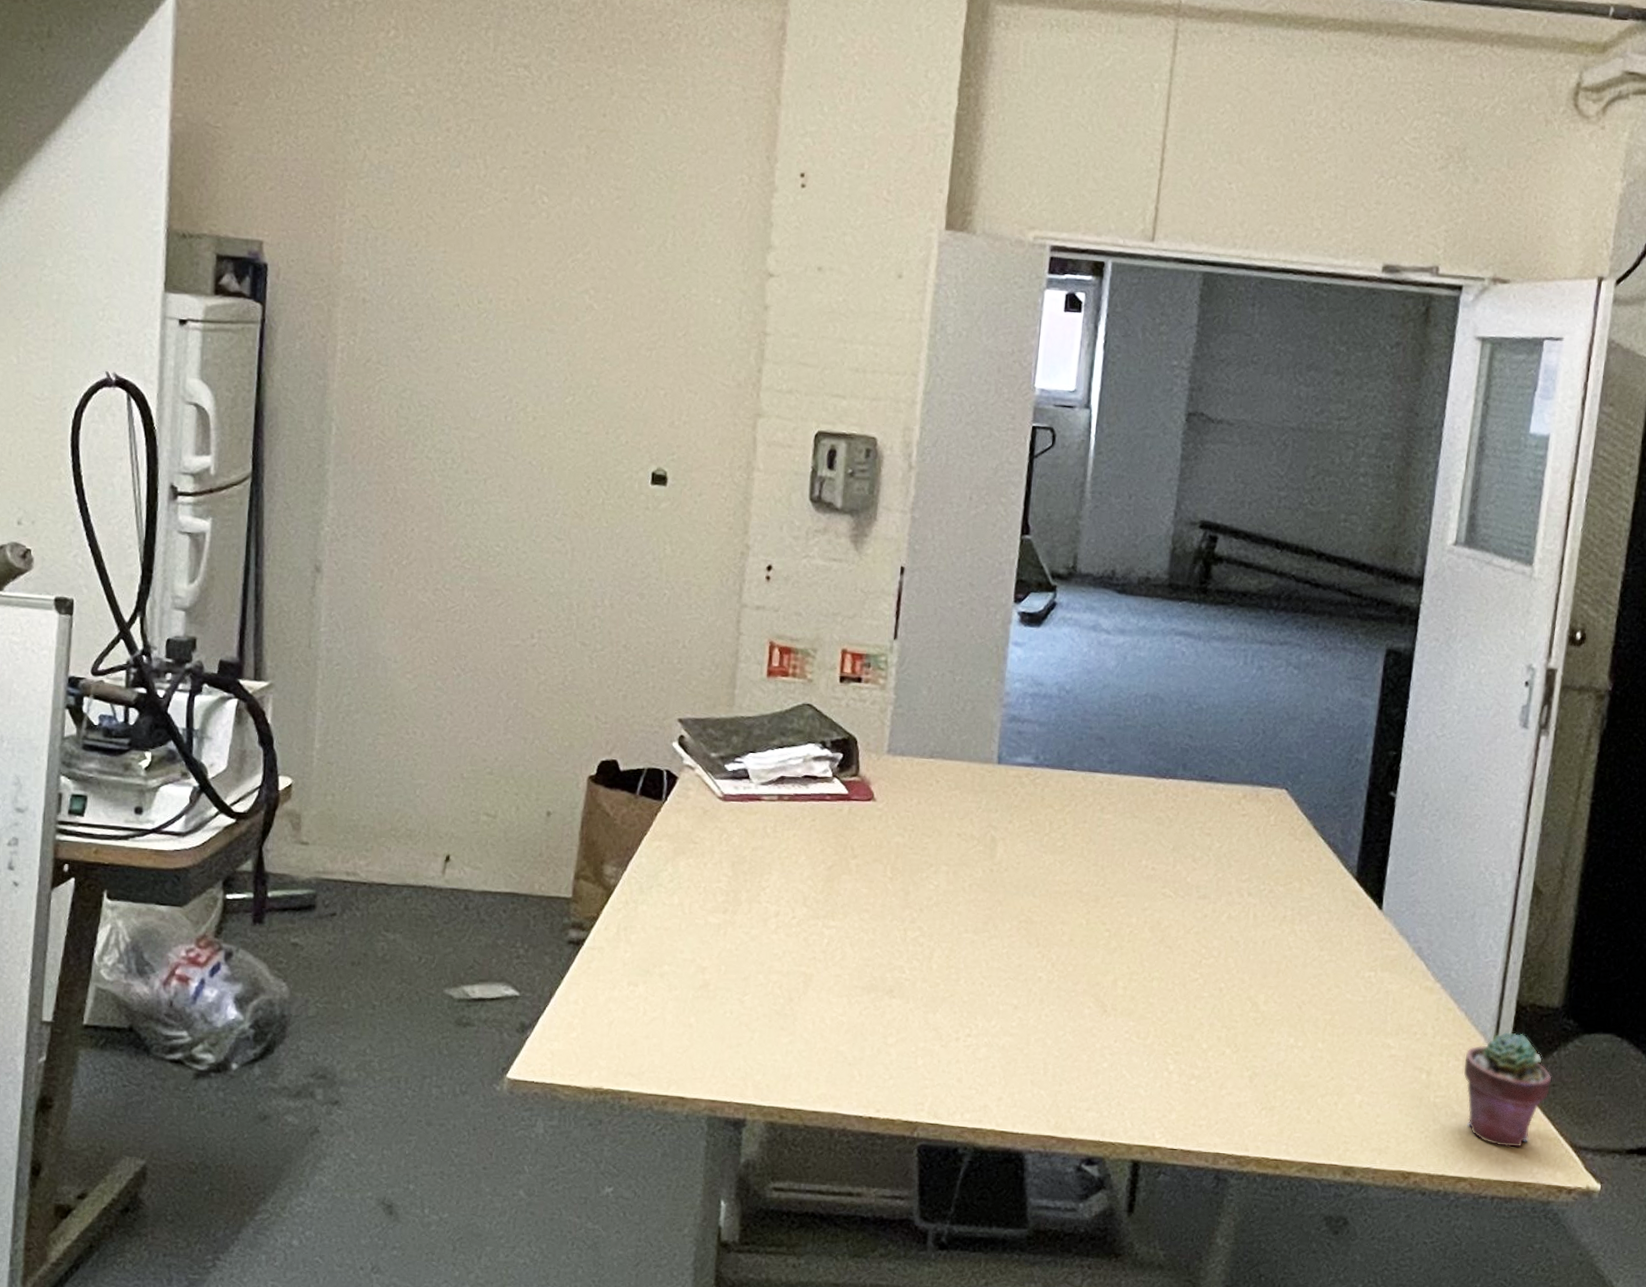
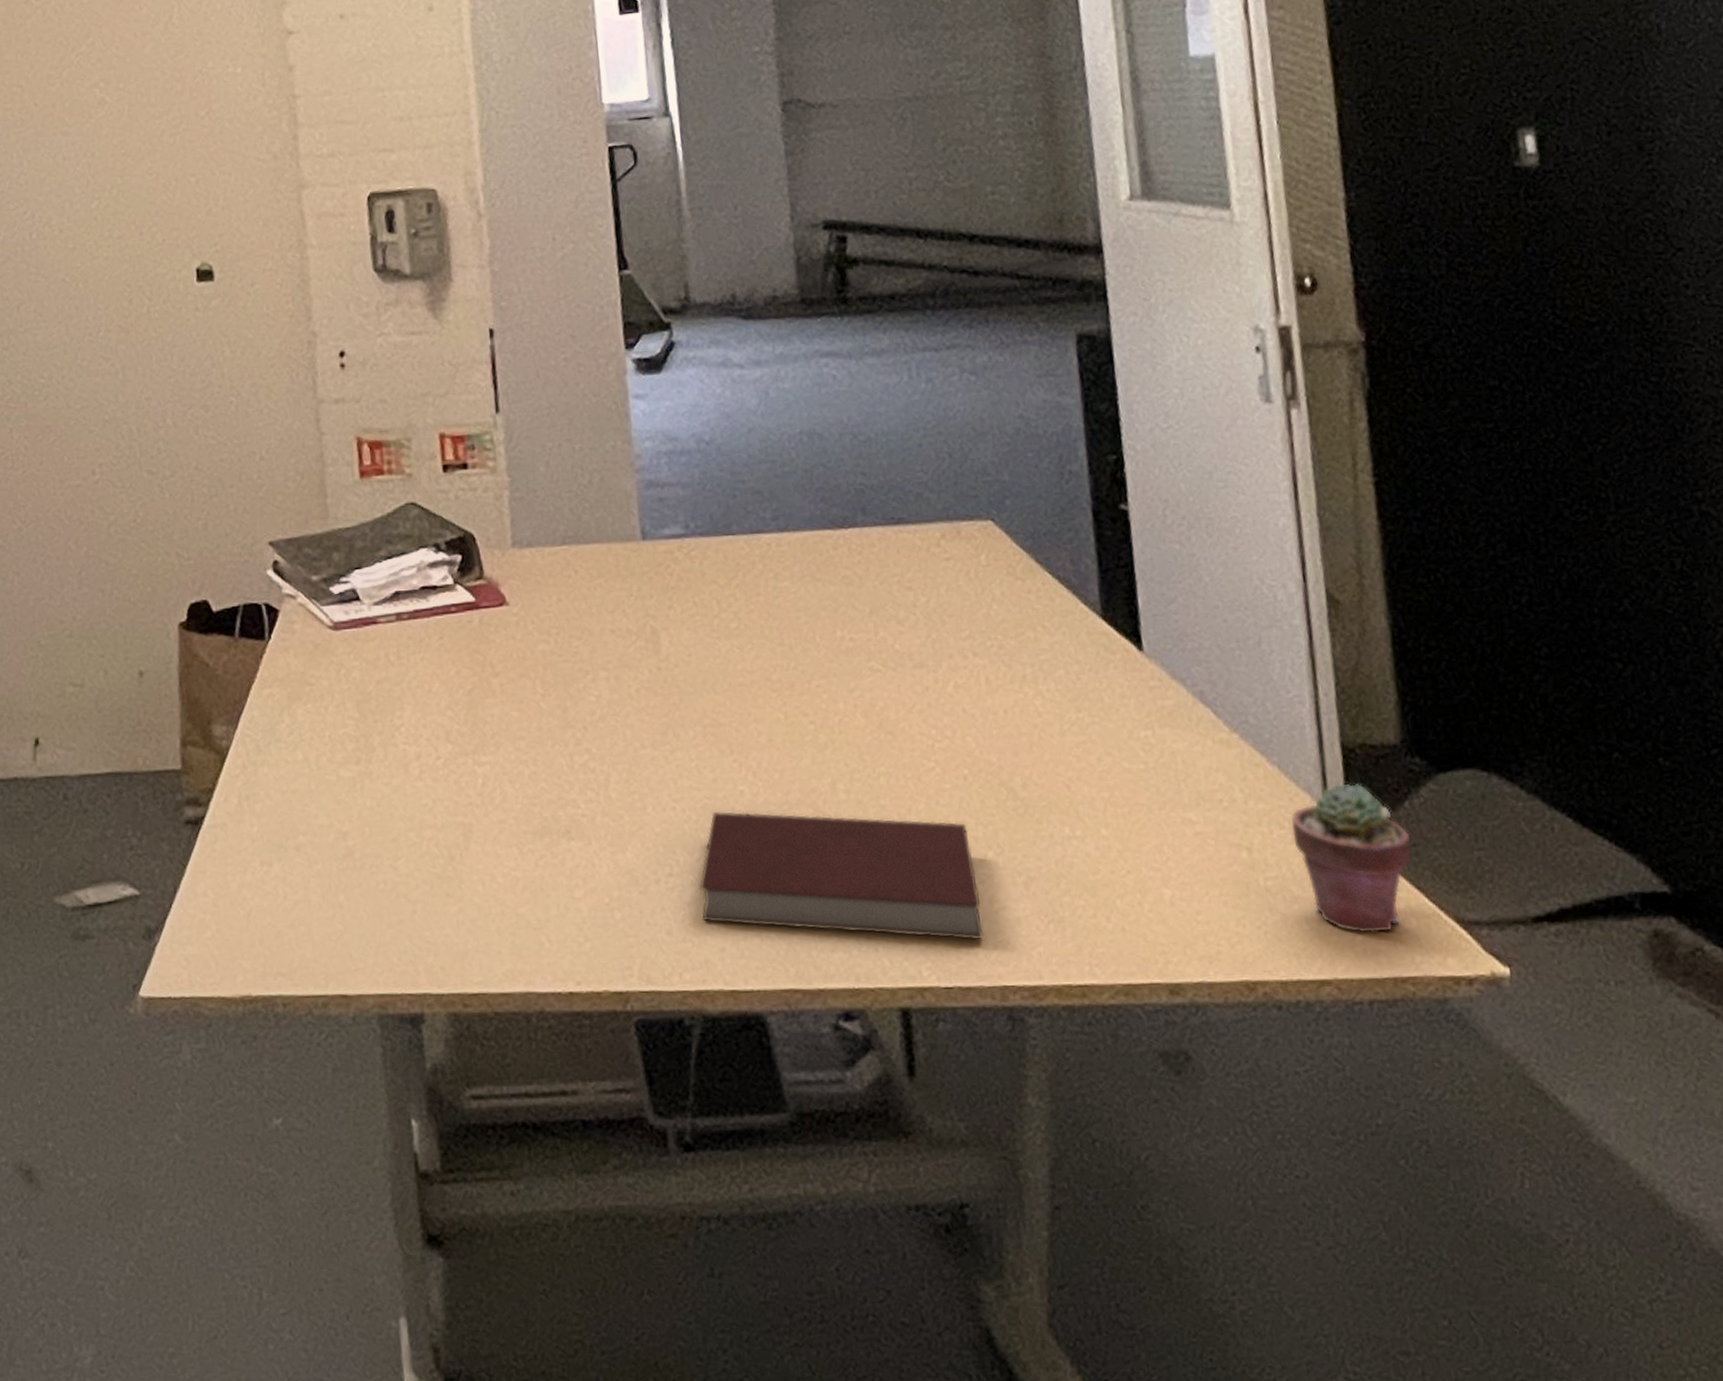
notebook: none [988,990,1214,1116] -> present [699,811,985,941]

